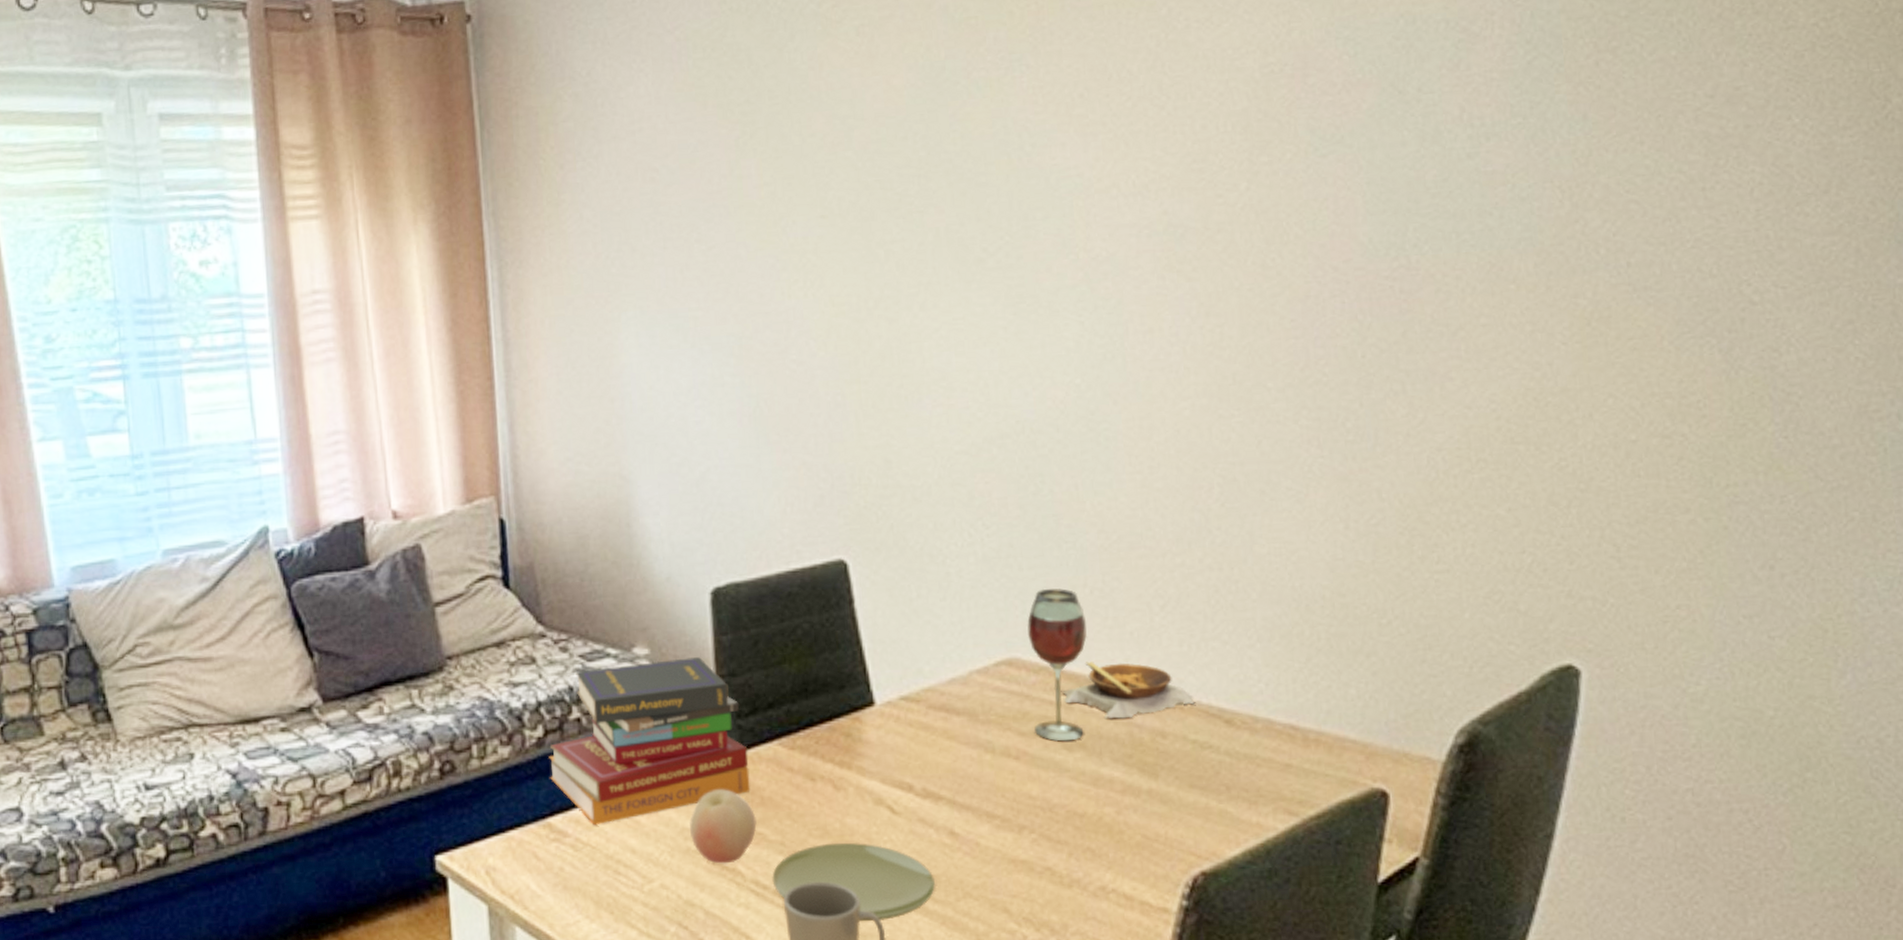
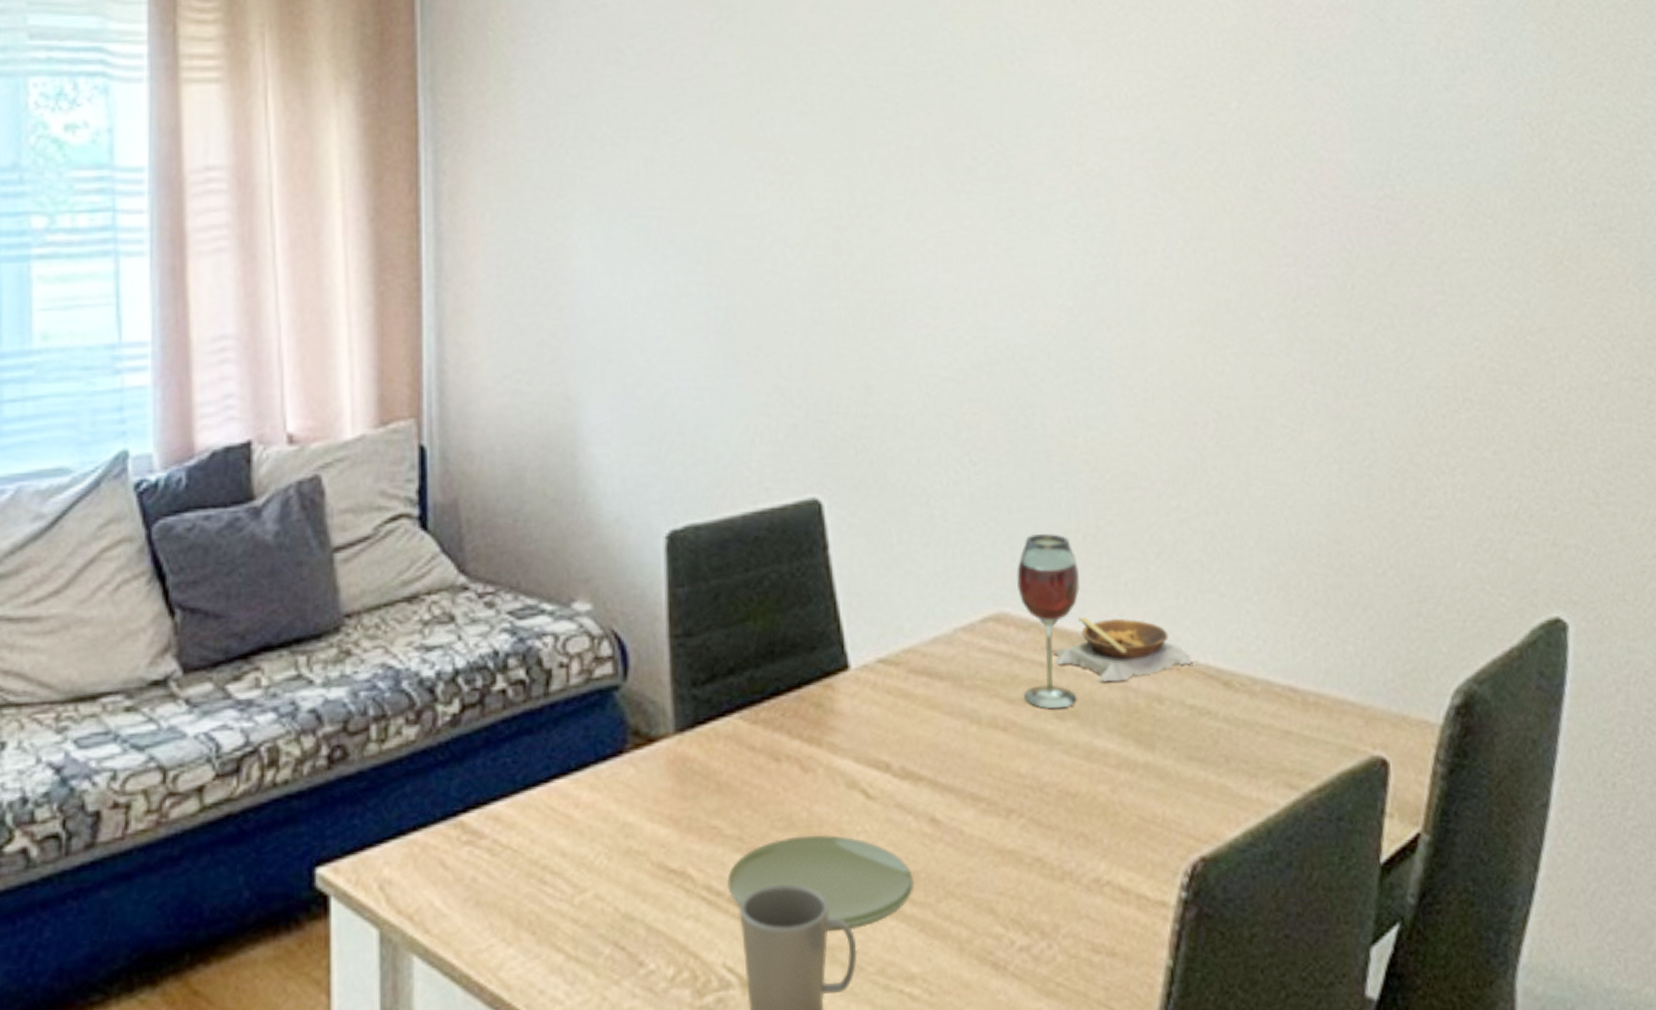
books: present [549,657,751,825] -> none [465,614,705,822]
fruit: present [690,789,757,864] -> none [632,774,711,867]

